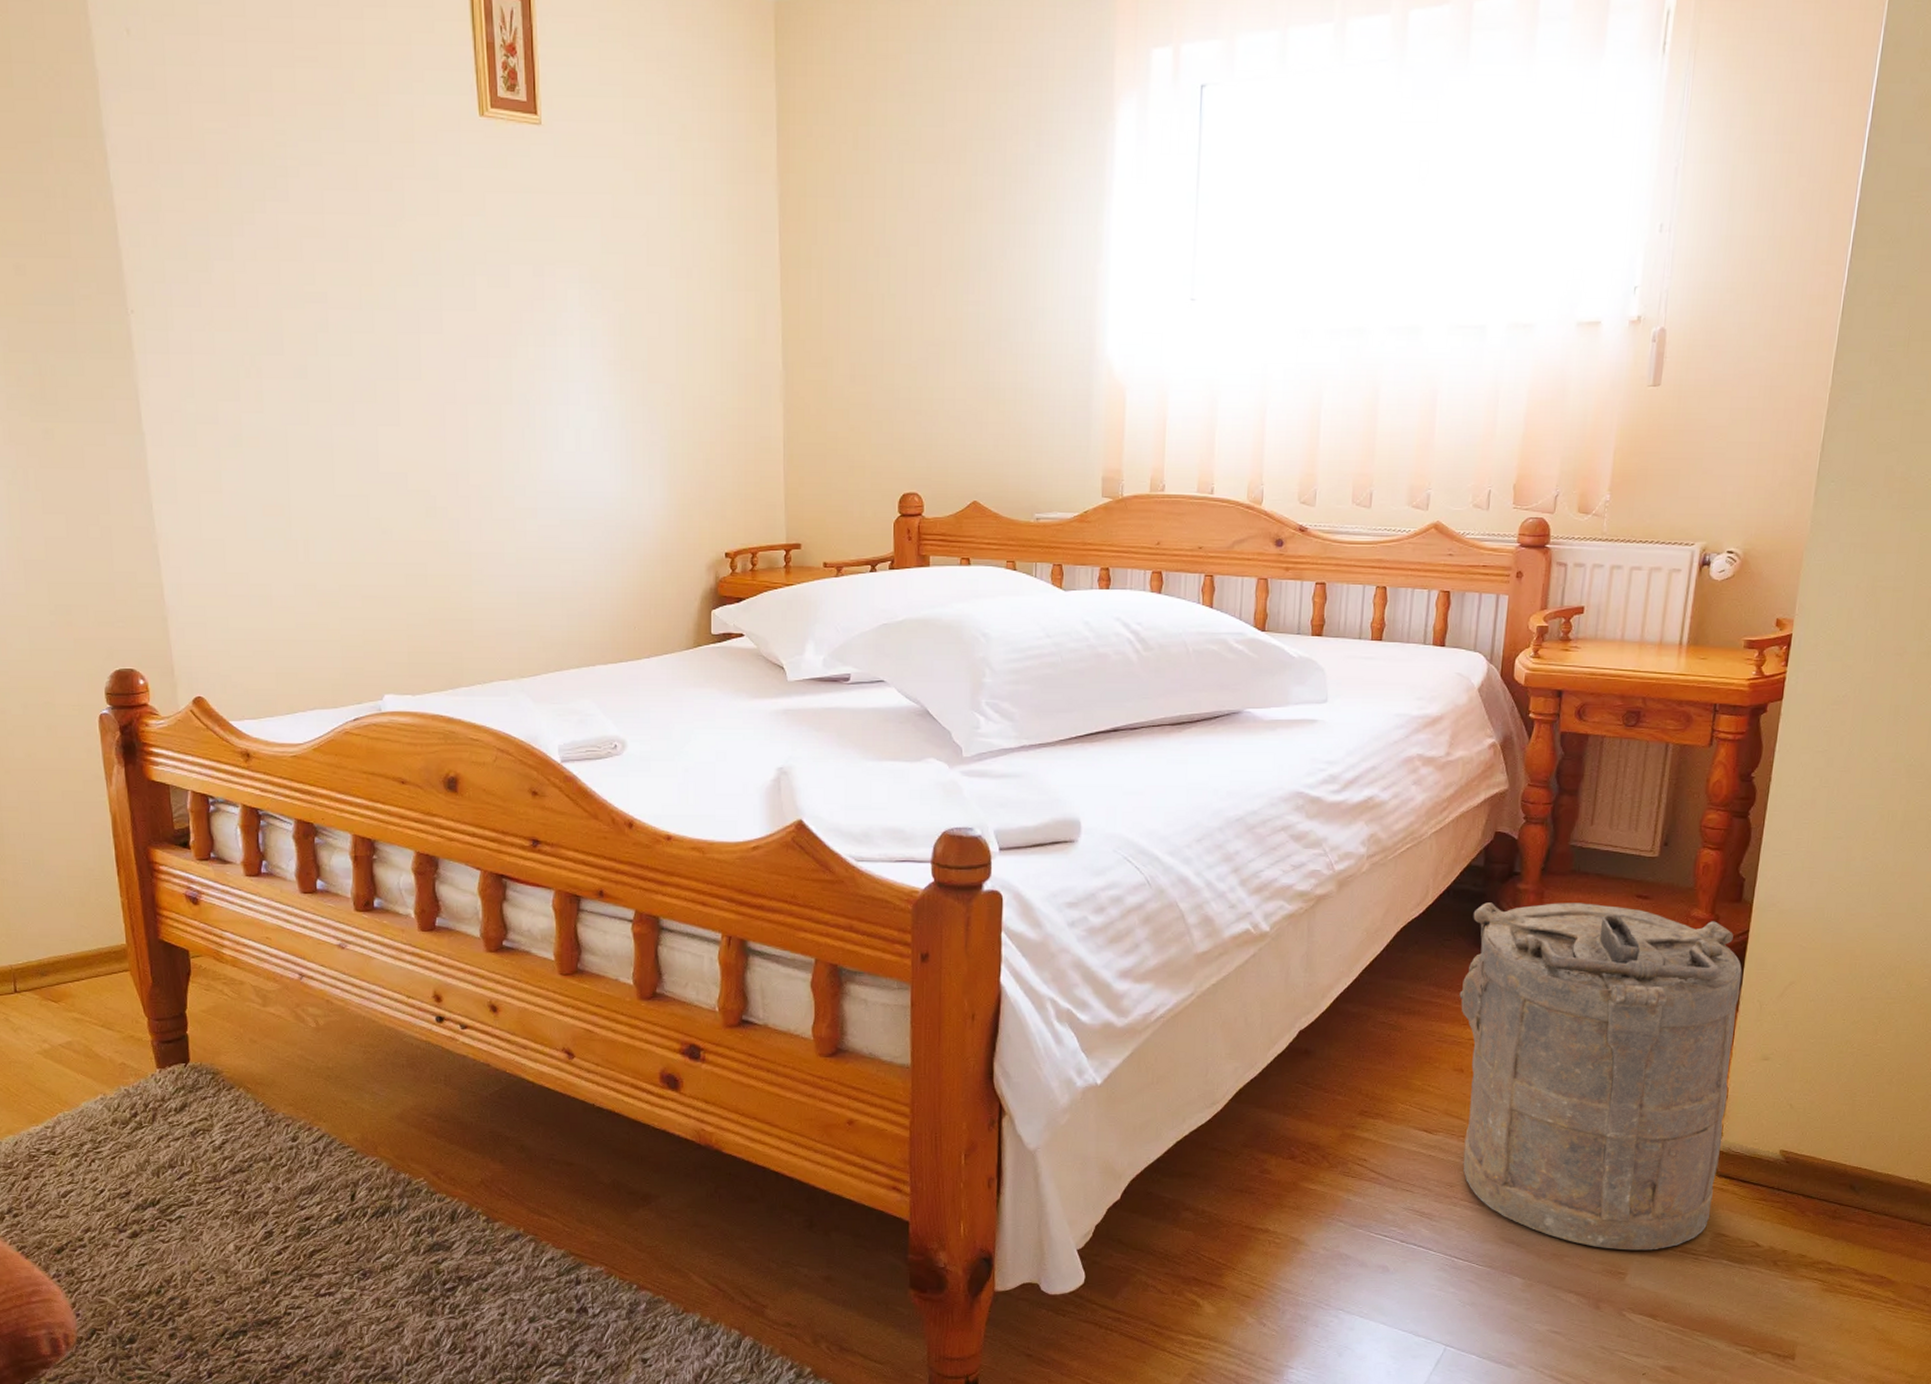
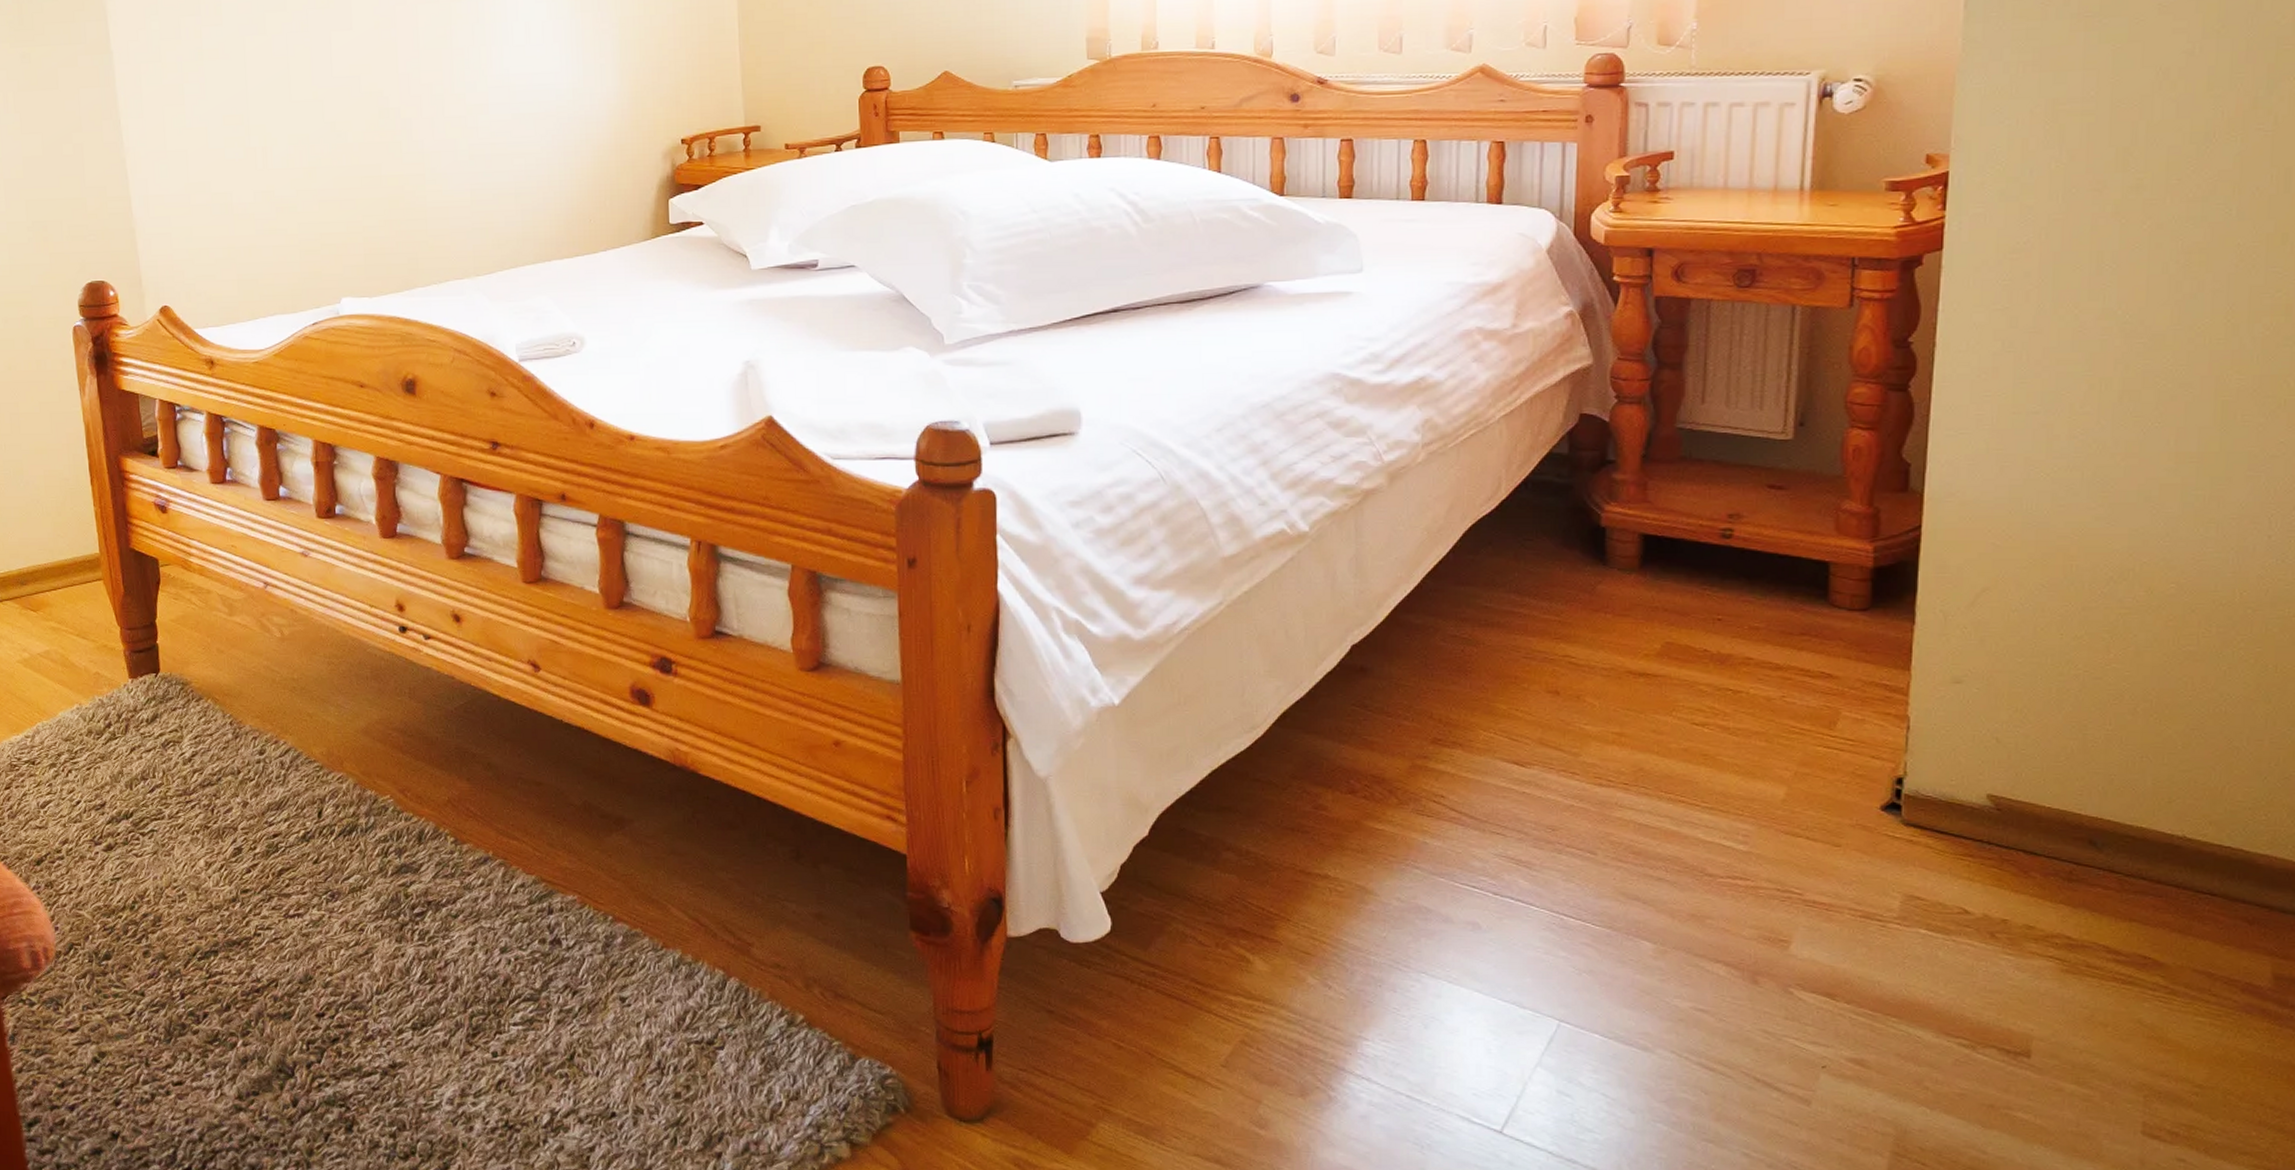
laundry hamper: present [1459,902,1743,1251] -> none [1548,495,1916,914]

